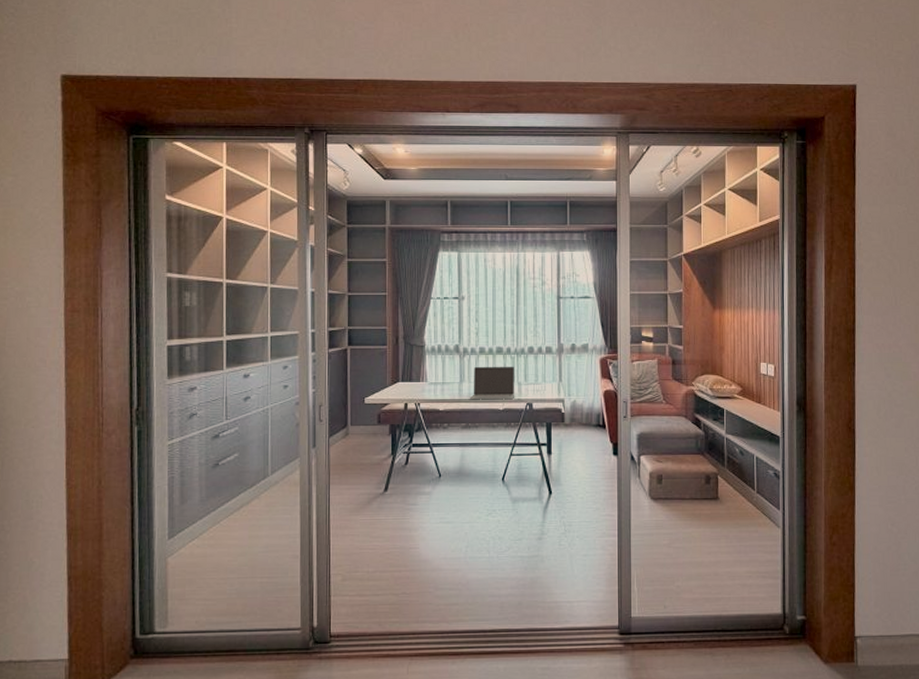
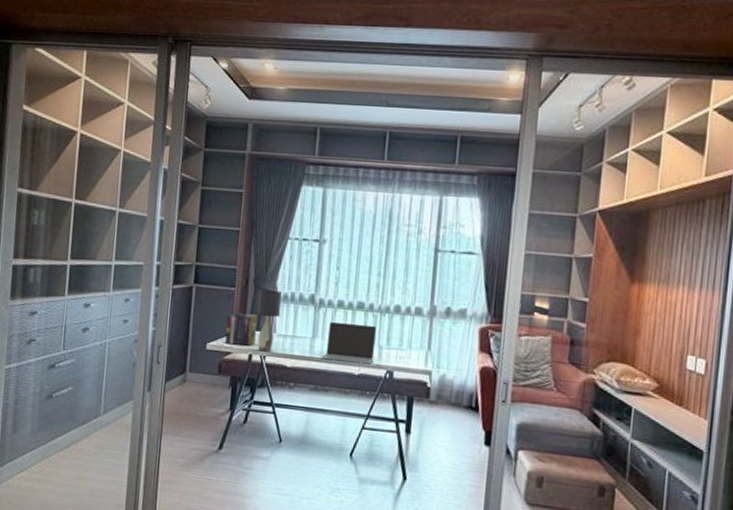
books: none [382,368,410,396] -> present [225,313,259,346]
table lamp: none [408,344,430,399] -> present [256,289,283,352]

